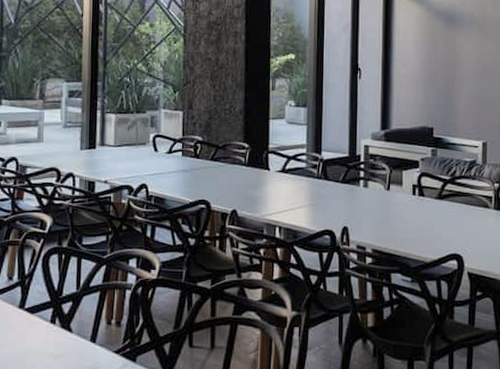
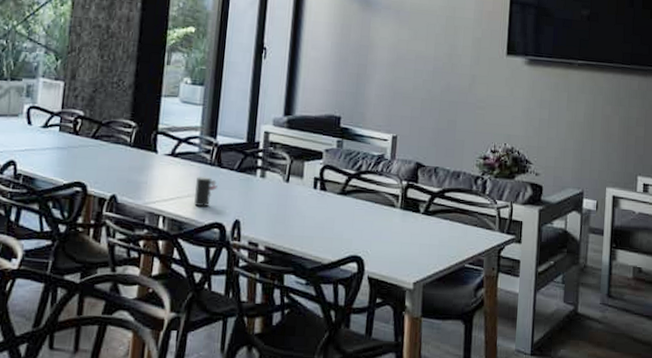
cup: none [306,189,325,217] -> present [194,176,218,207]

